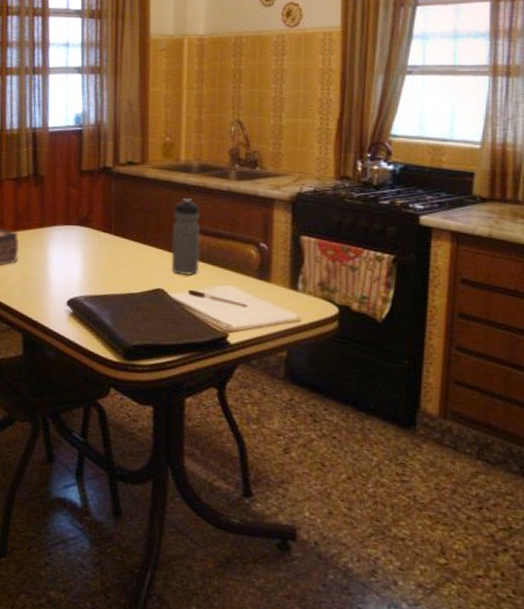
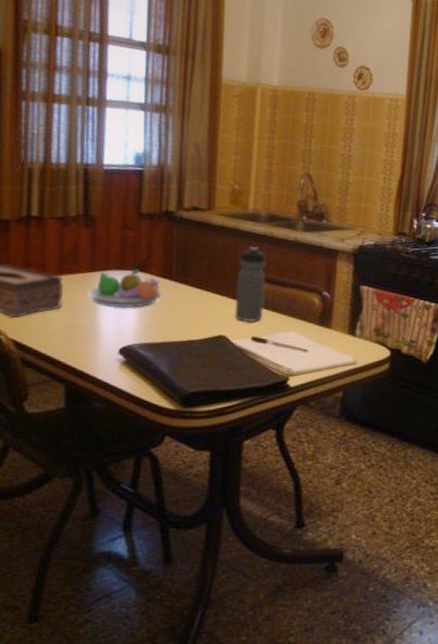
fruit bowl: none [38,223,103,261] -> present [87,268,162,308]

